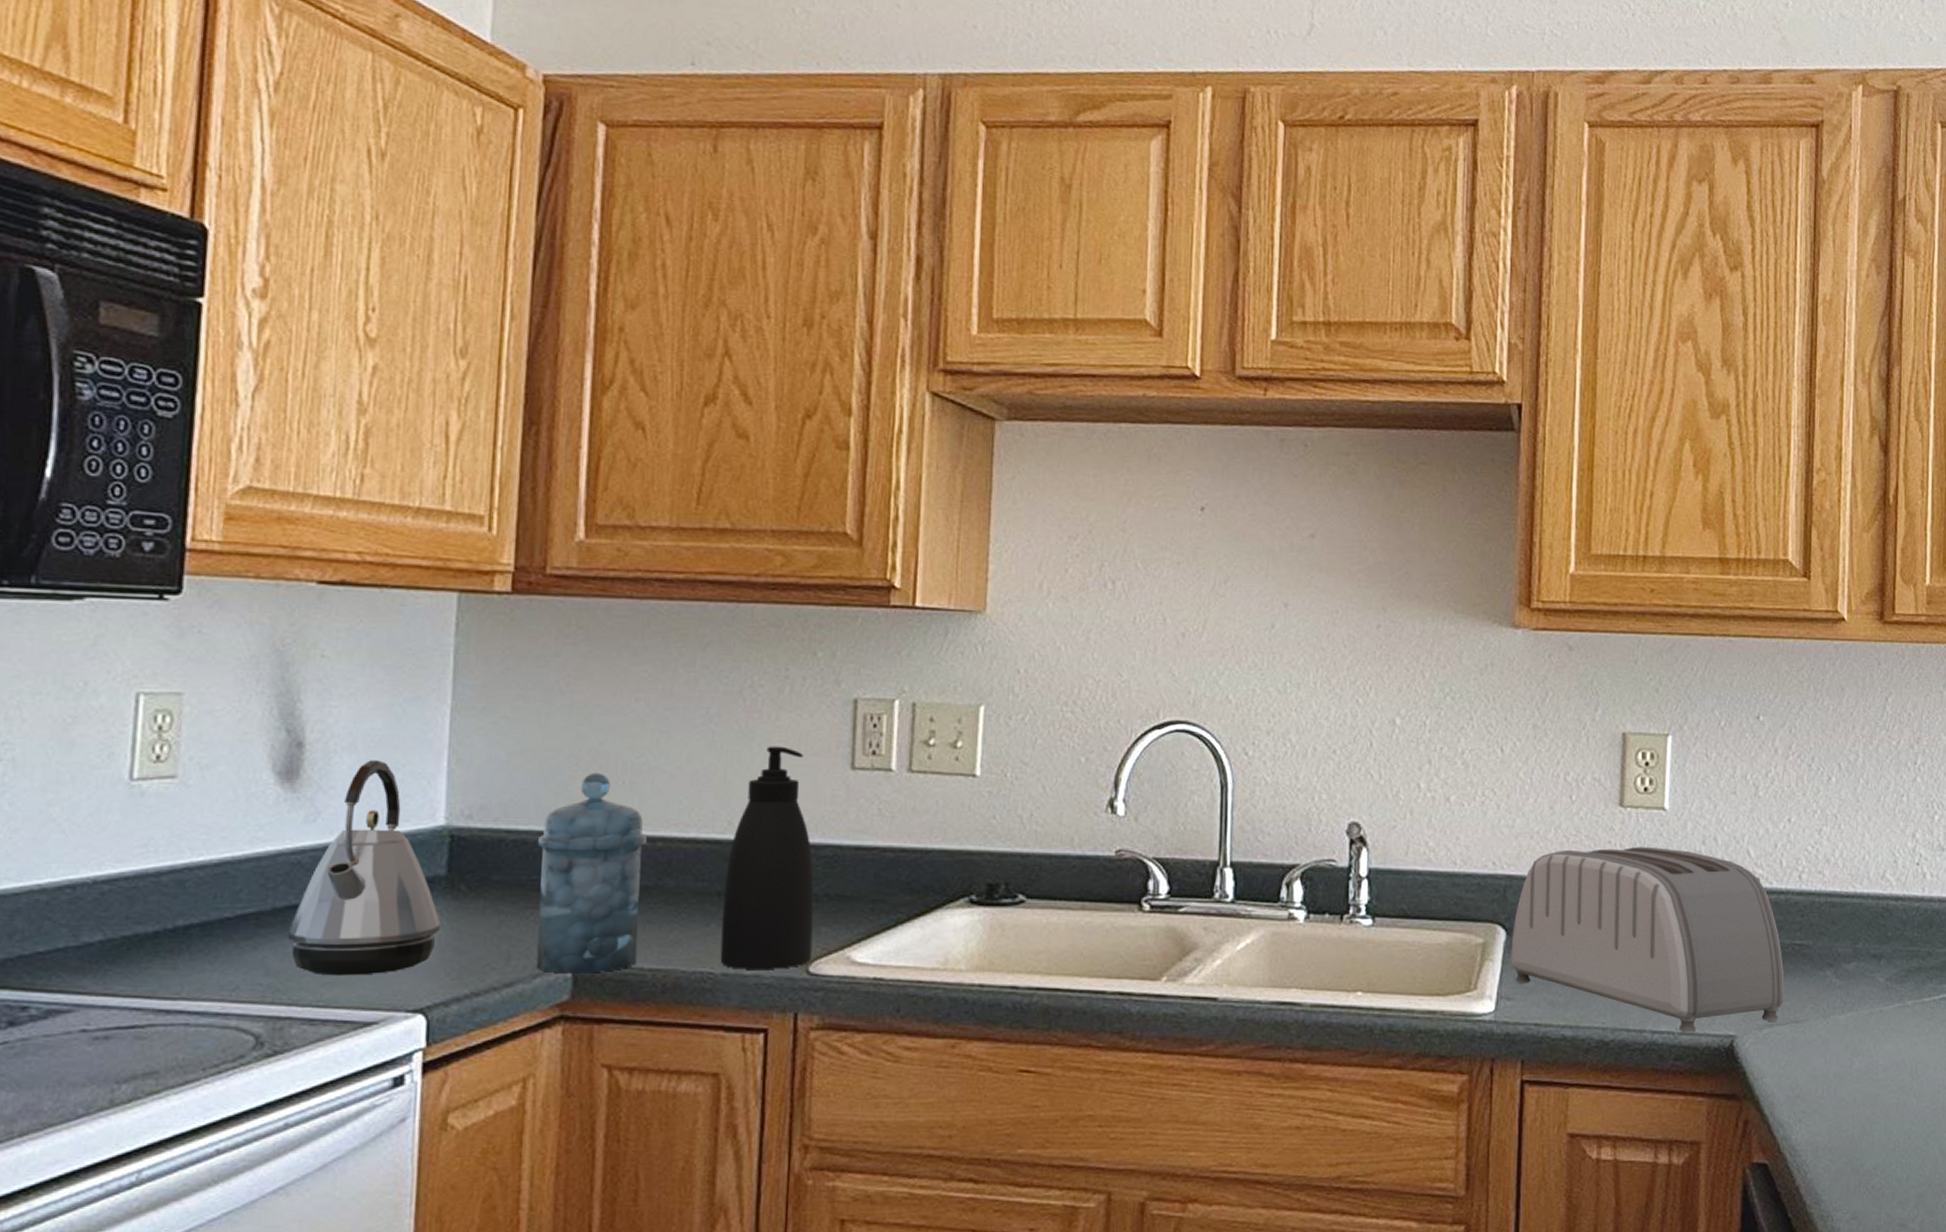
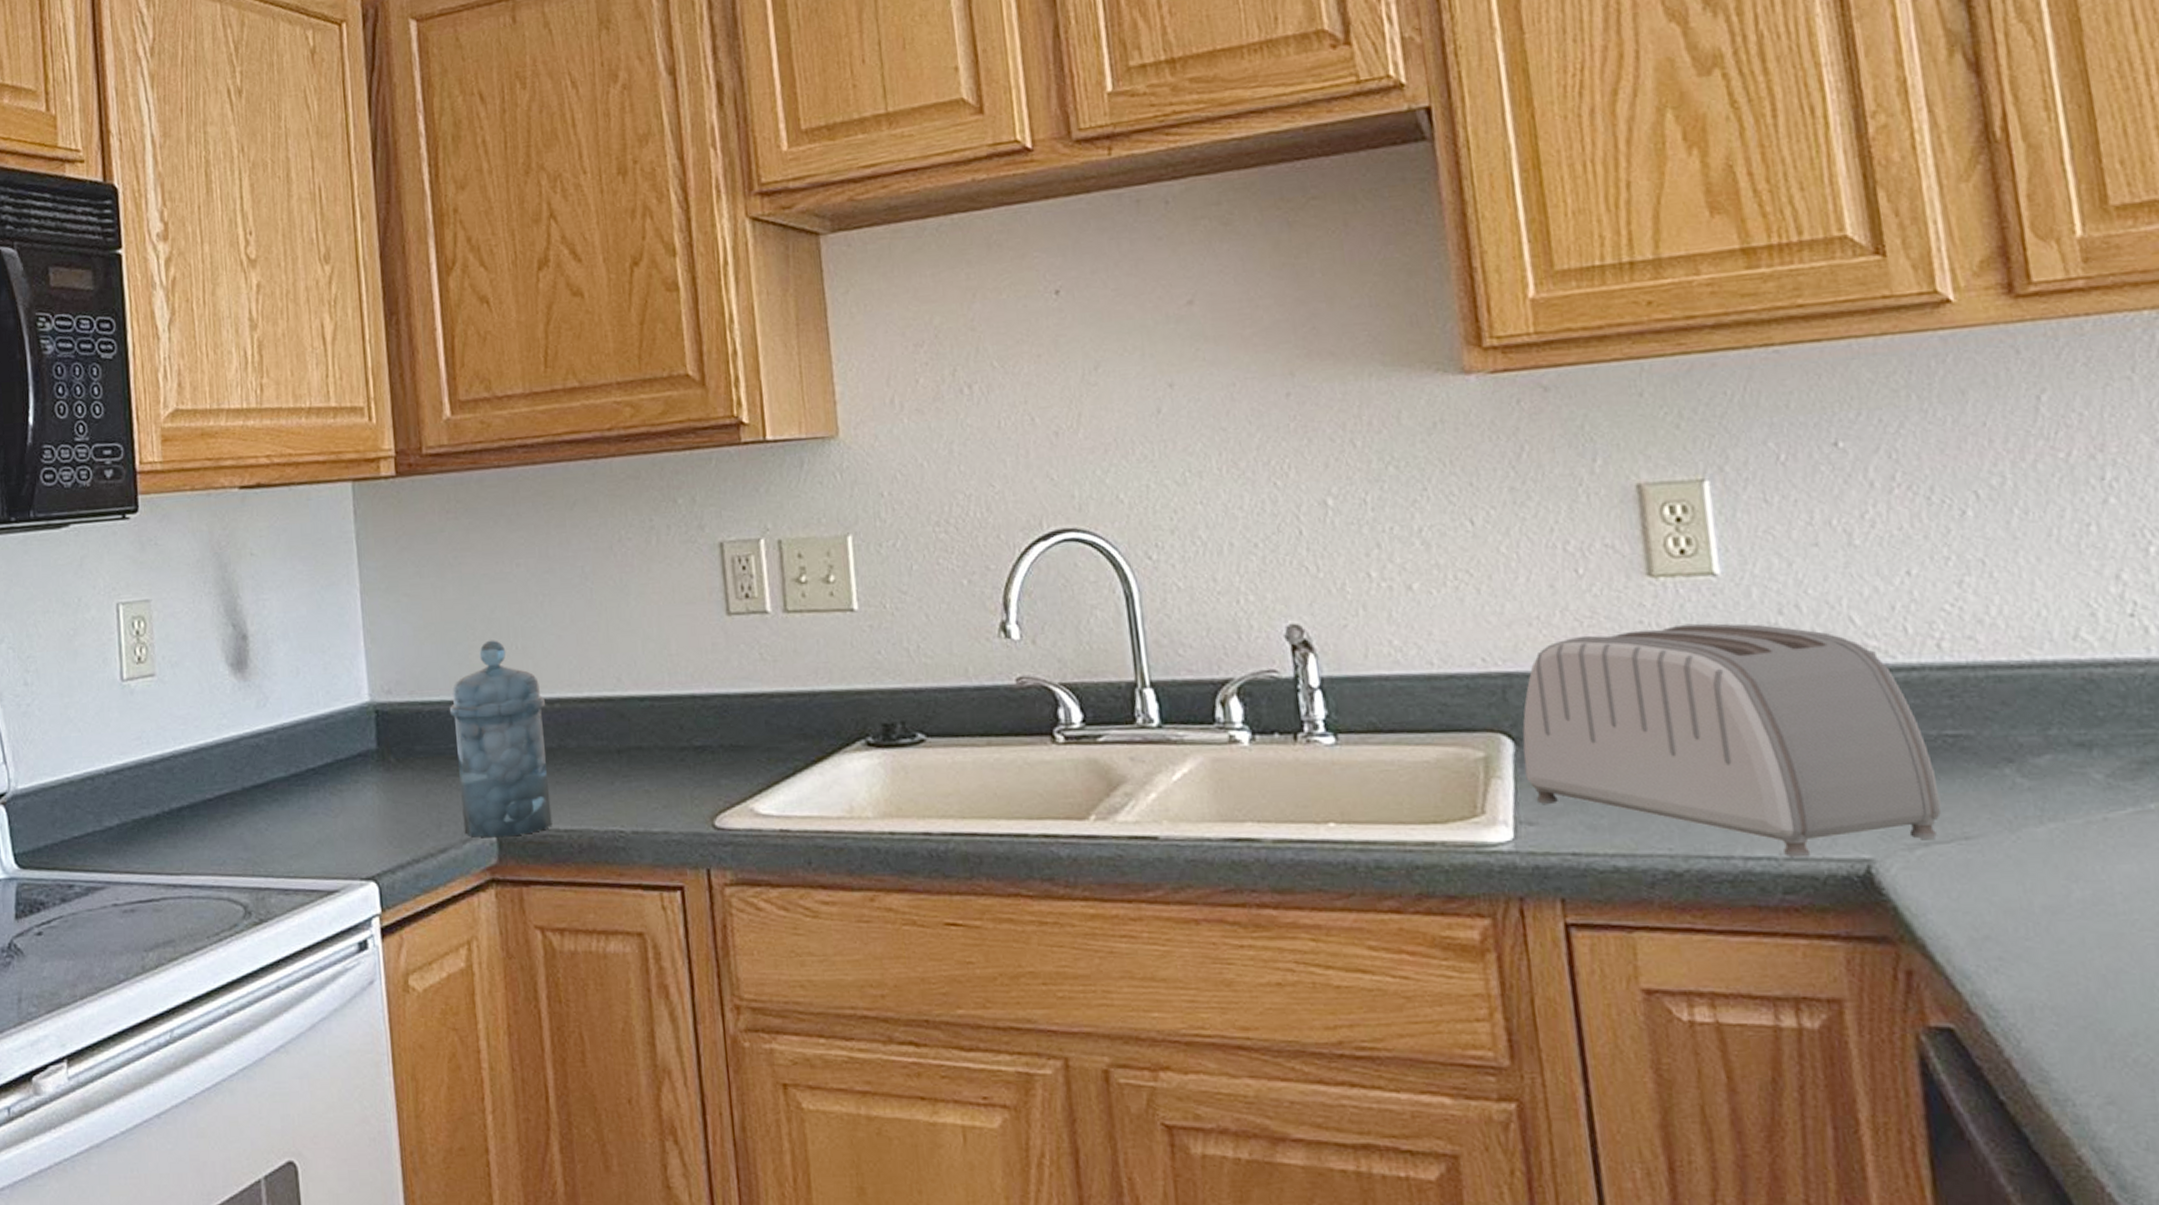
kettle: present [286,760,441,976] -> none [256,645,378,848]
soap dispenser: present [720,746,814,969] -> none [621,598,716,827]

